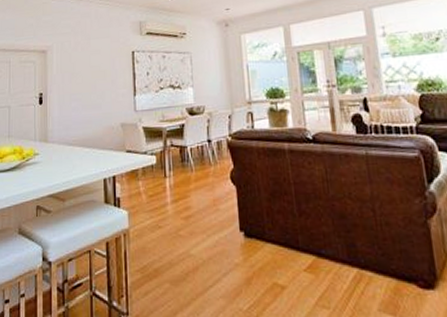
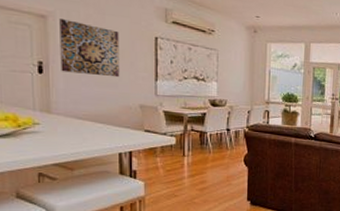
wall art: none [56,50,103,100] -> present [59,19,120,78]

